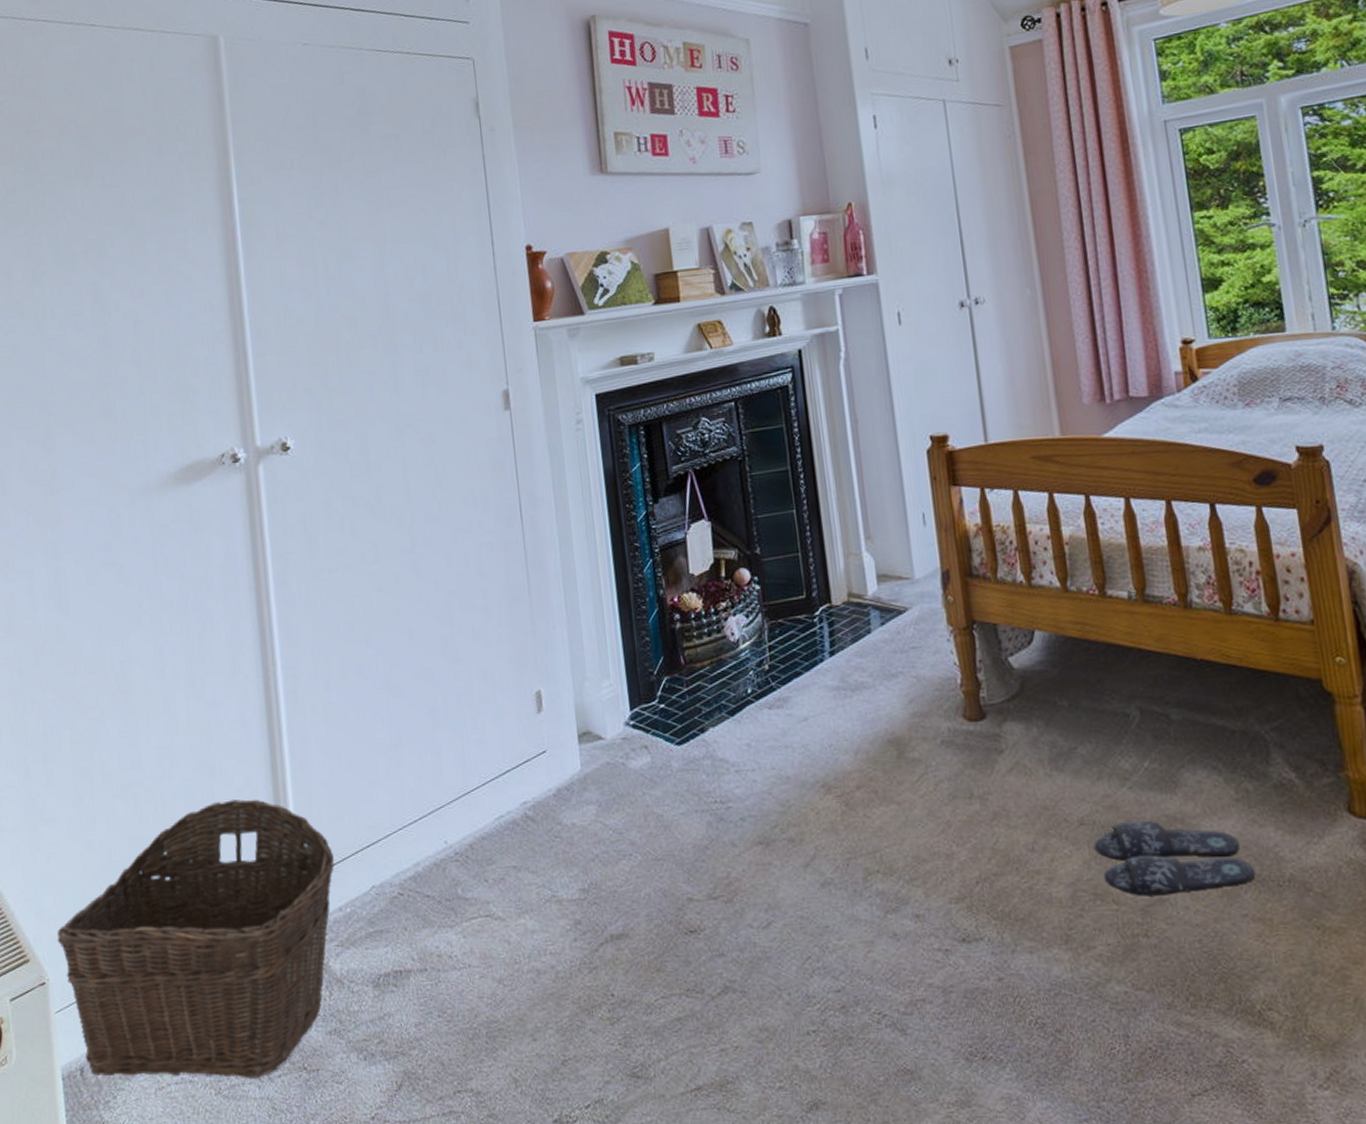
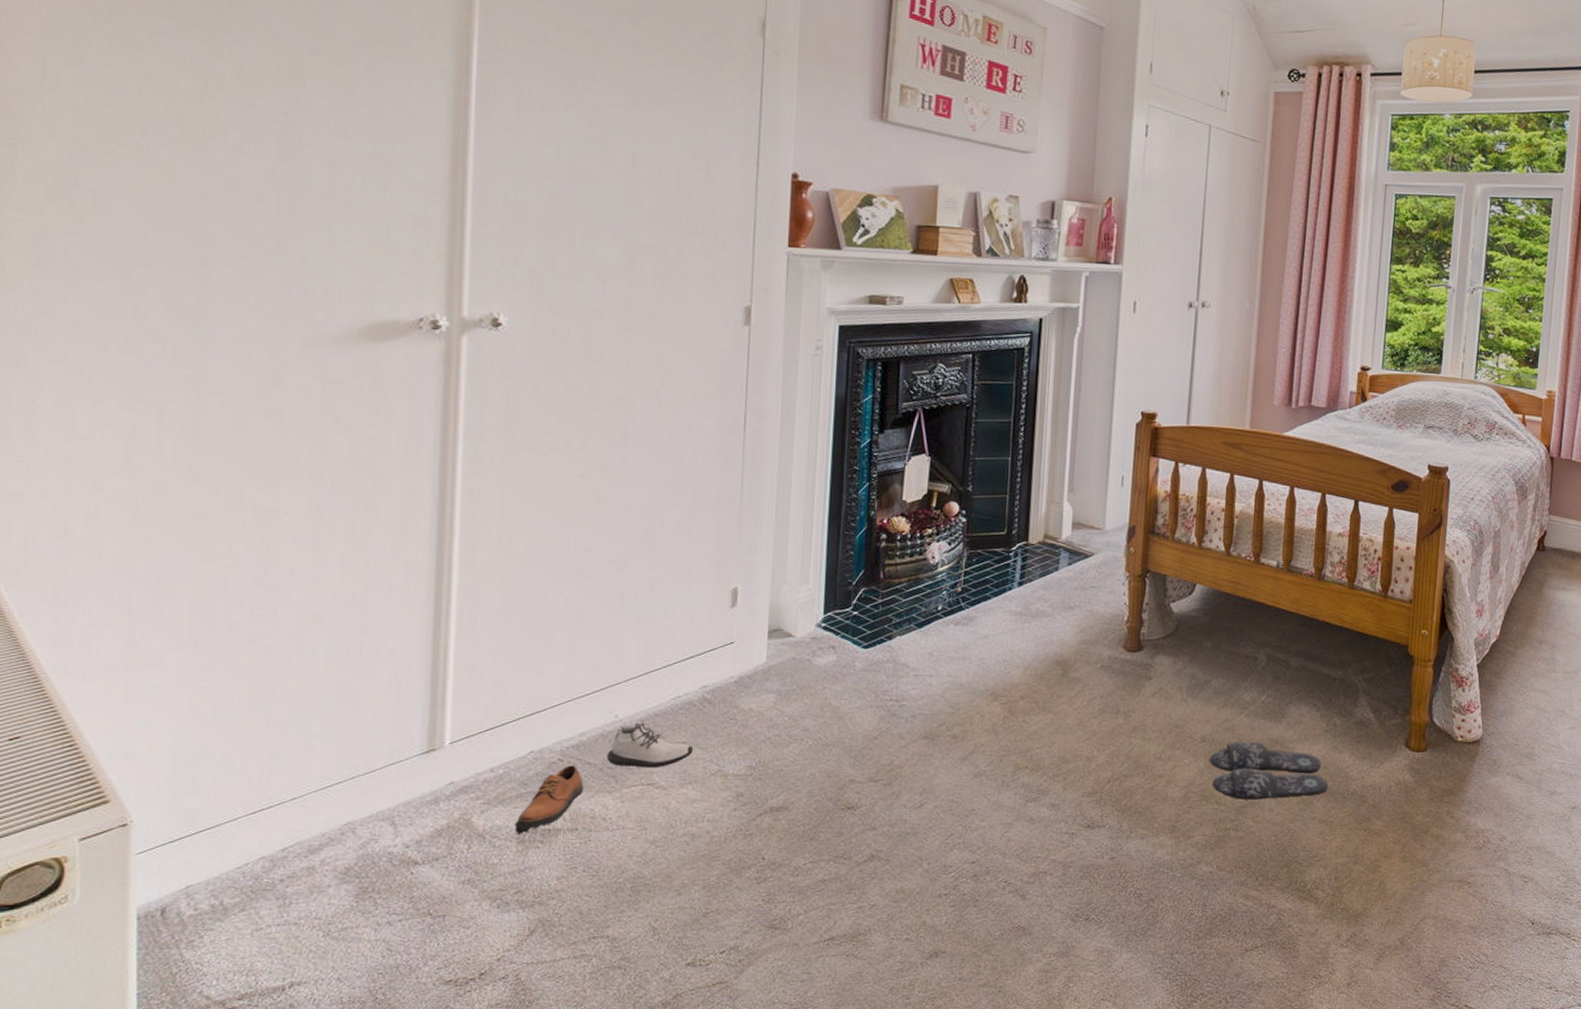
wicker basket: present [56,798,335,1079] -> none [148,658,492,922]
shoe: none [368,899,427,978] -> present [515,765,584,834]
shoe: none [443,849,525,898] -> present [607,723,694,768]

